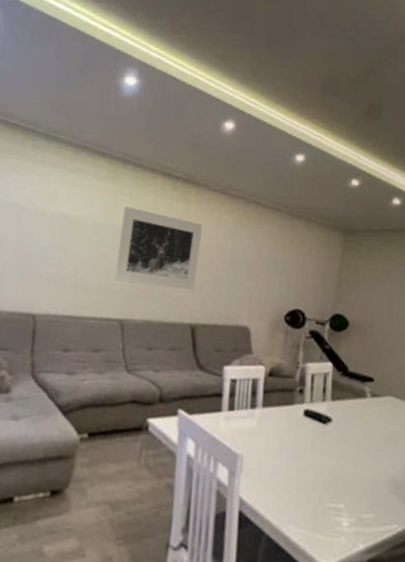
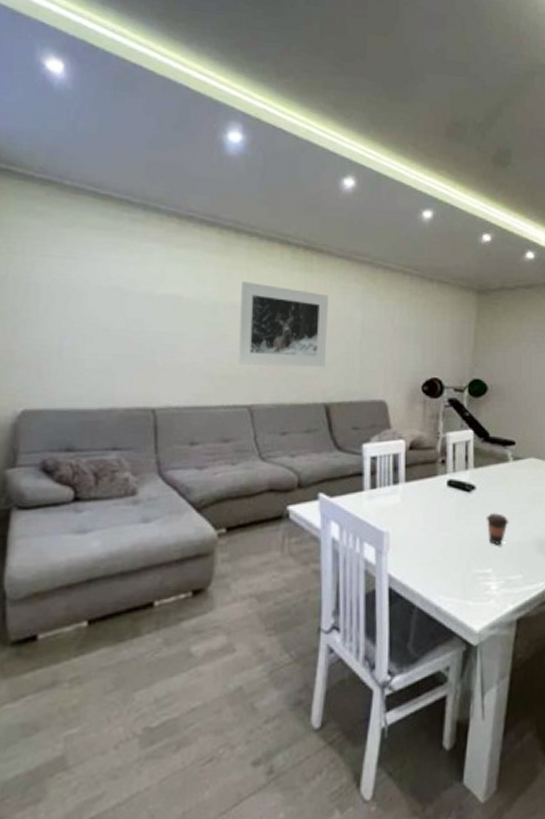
coffee cup: none [340,447,364,481] -> present [486,513,509,545]

